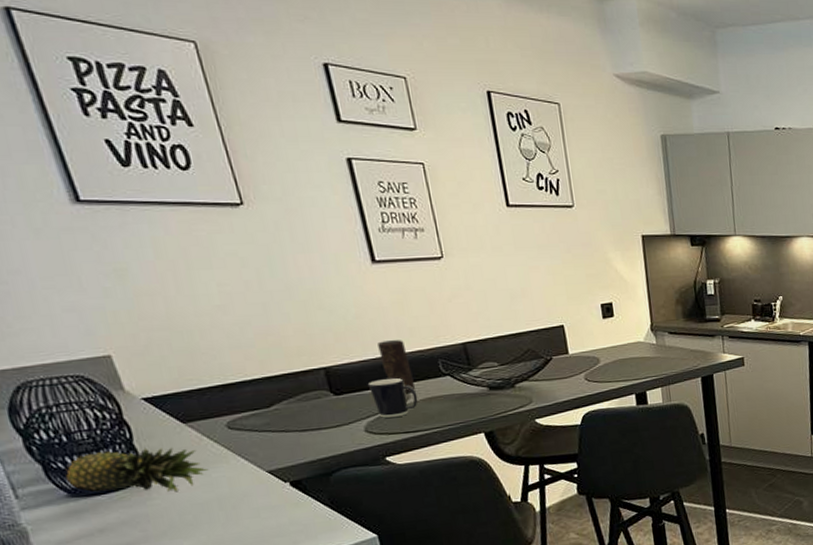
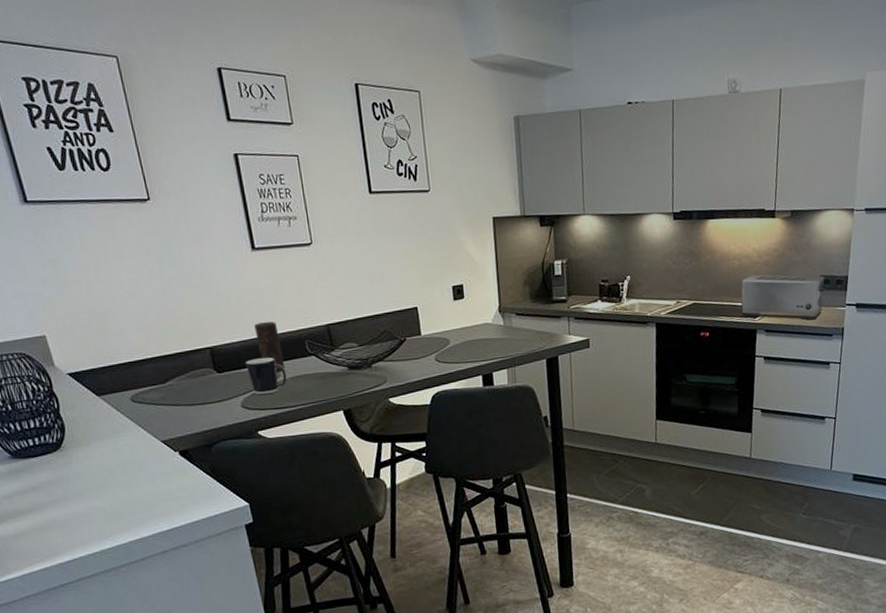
fruit: present [65,448,209,493] -> none [9,417,116,457]

